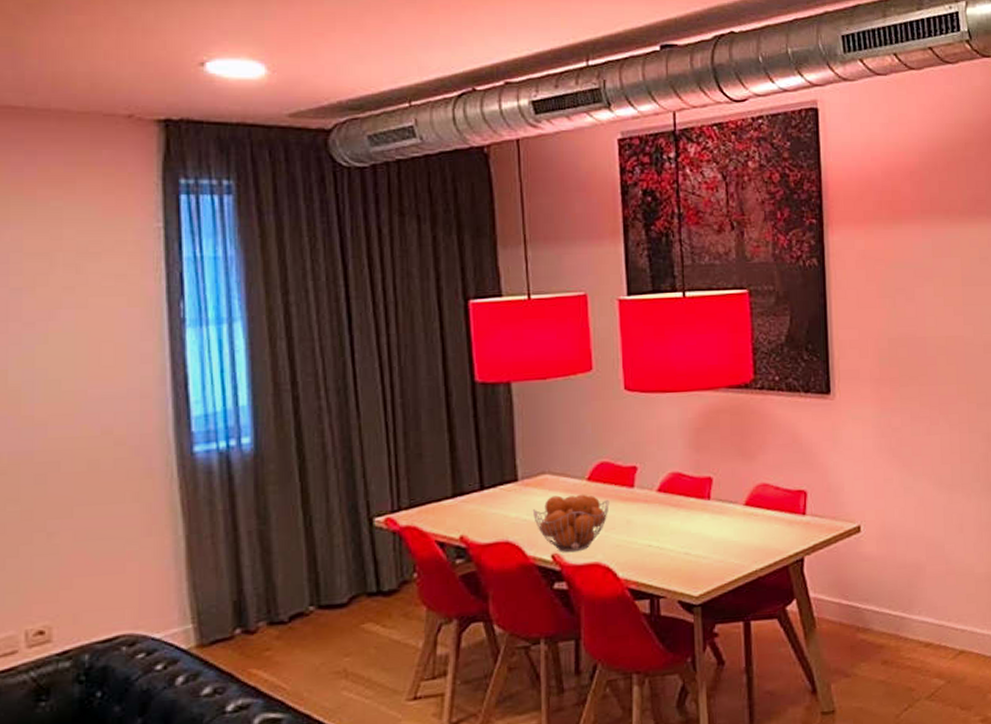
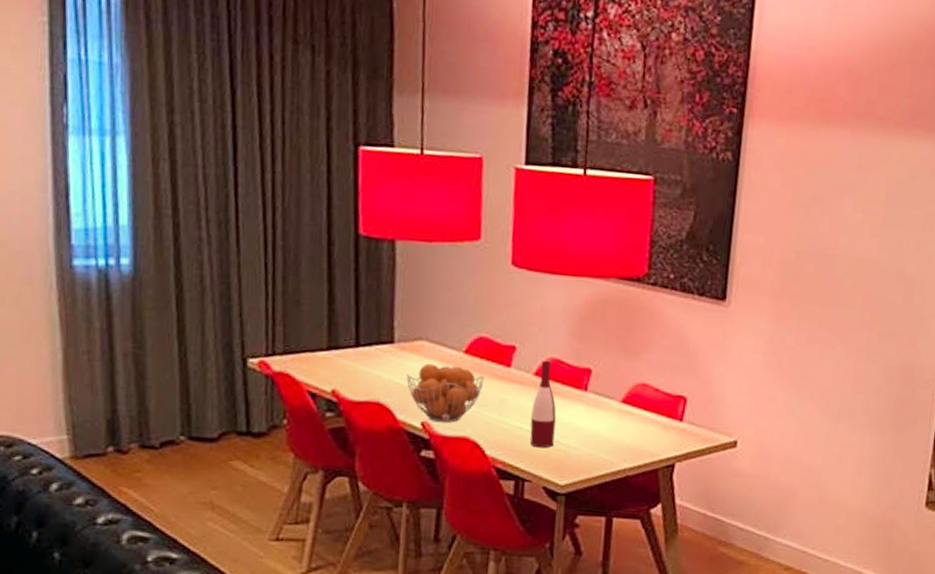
wine bottle: none [659,476,684,562] -> present [530,361,556,448]

